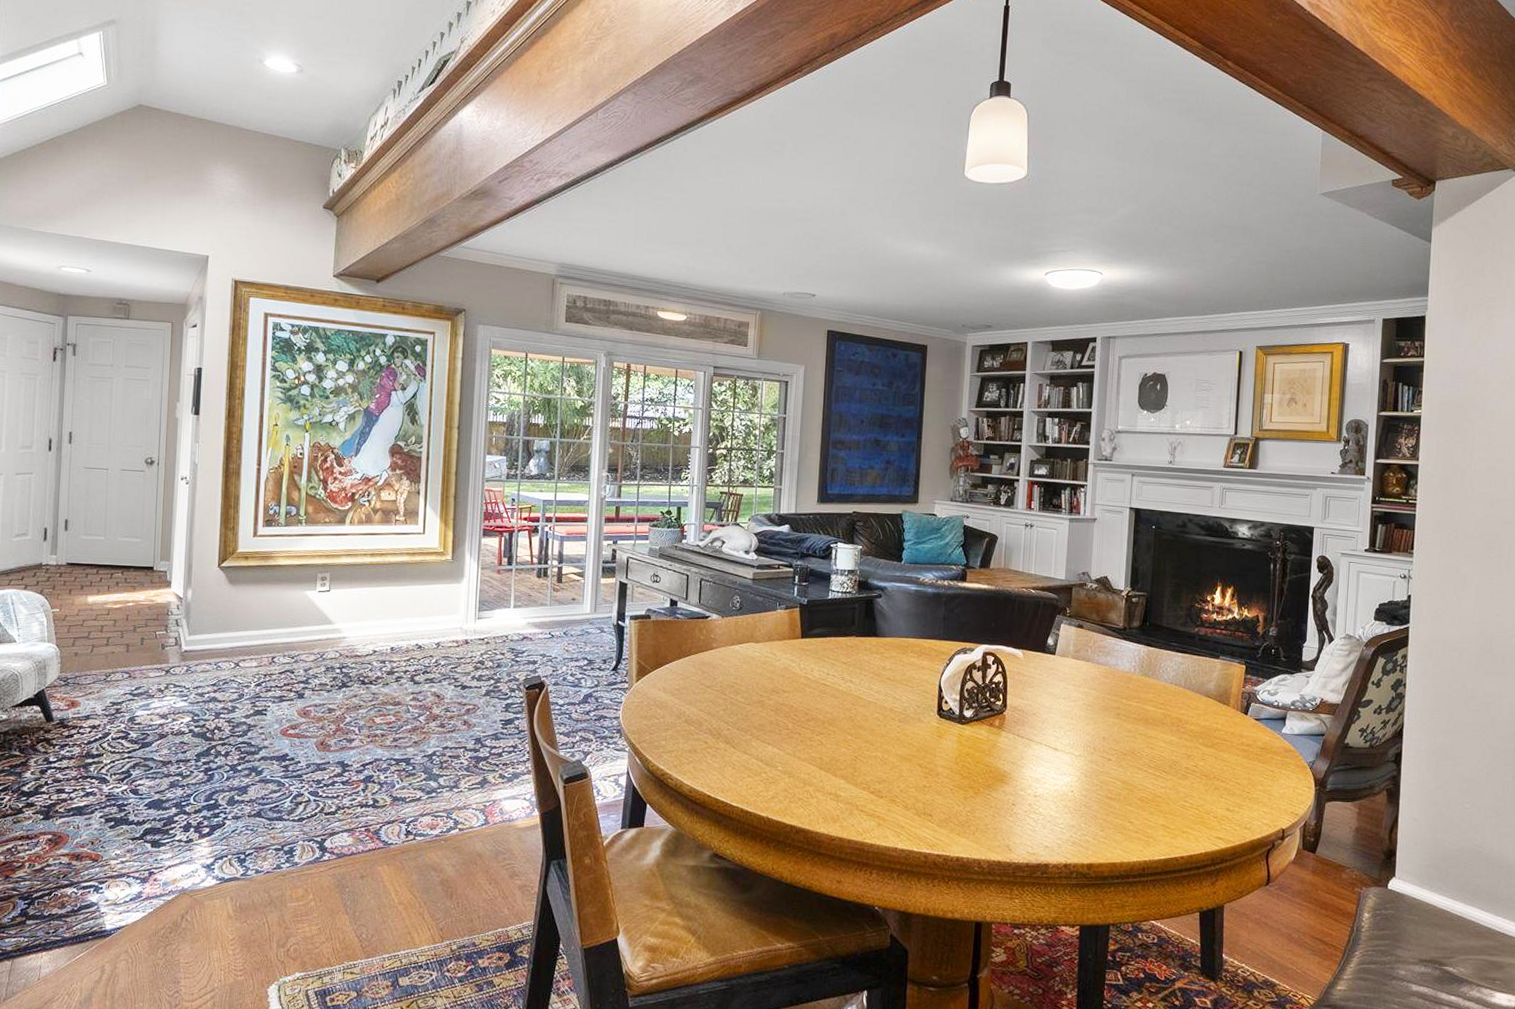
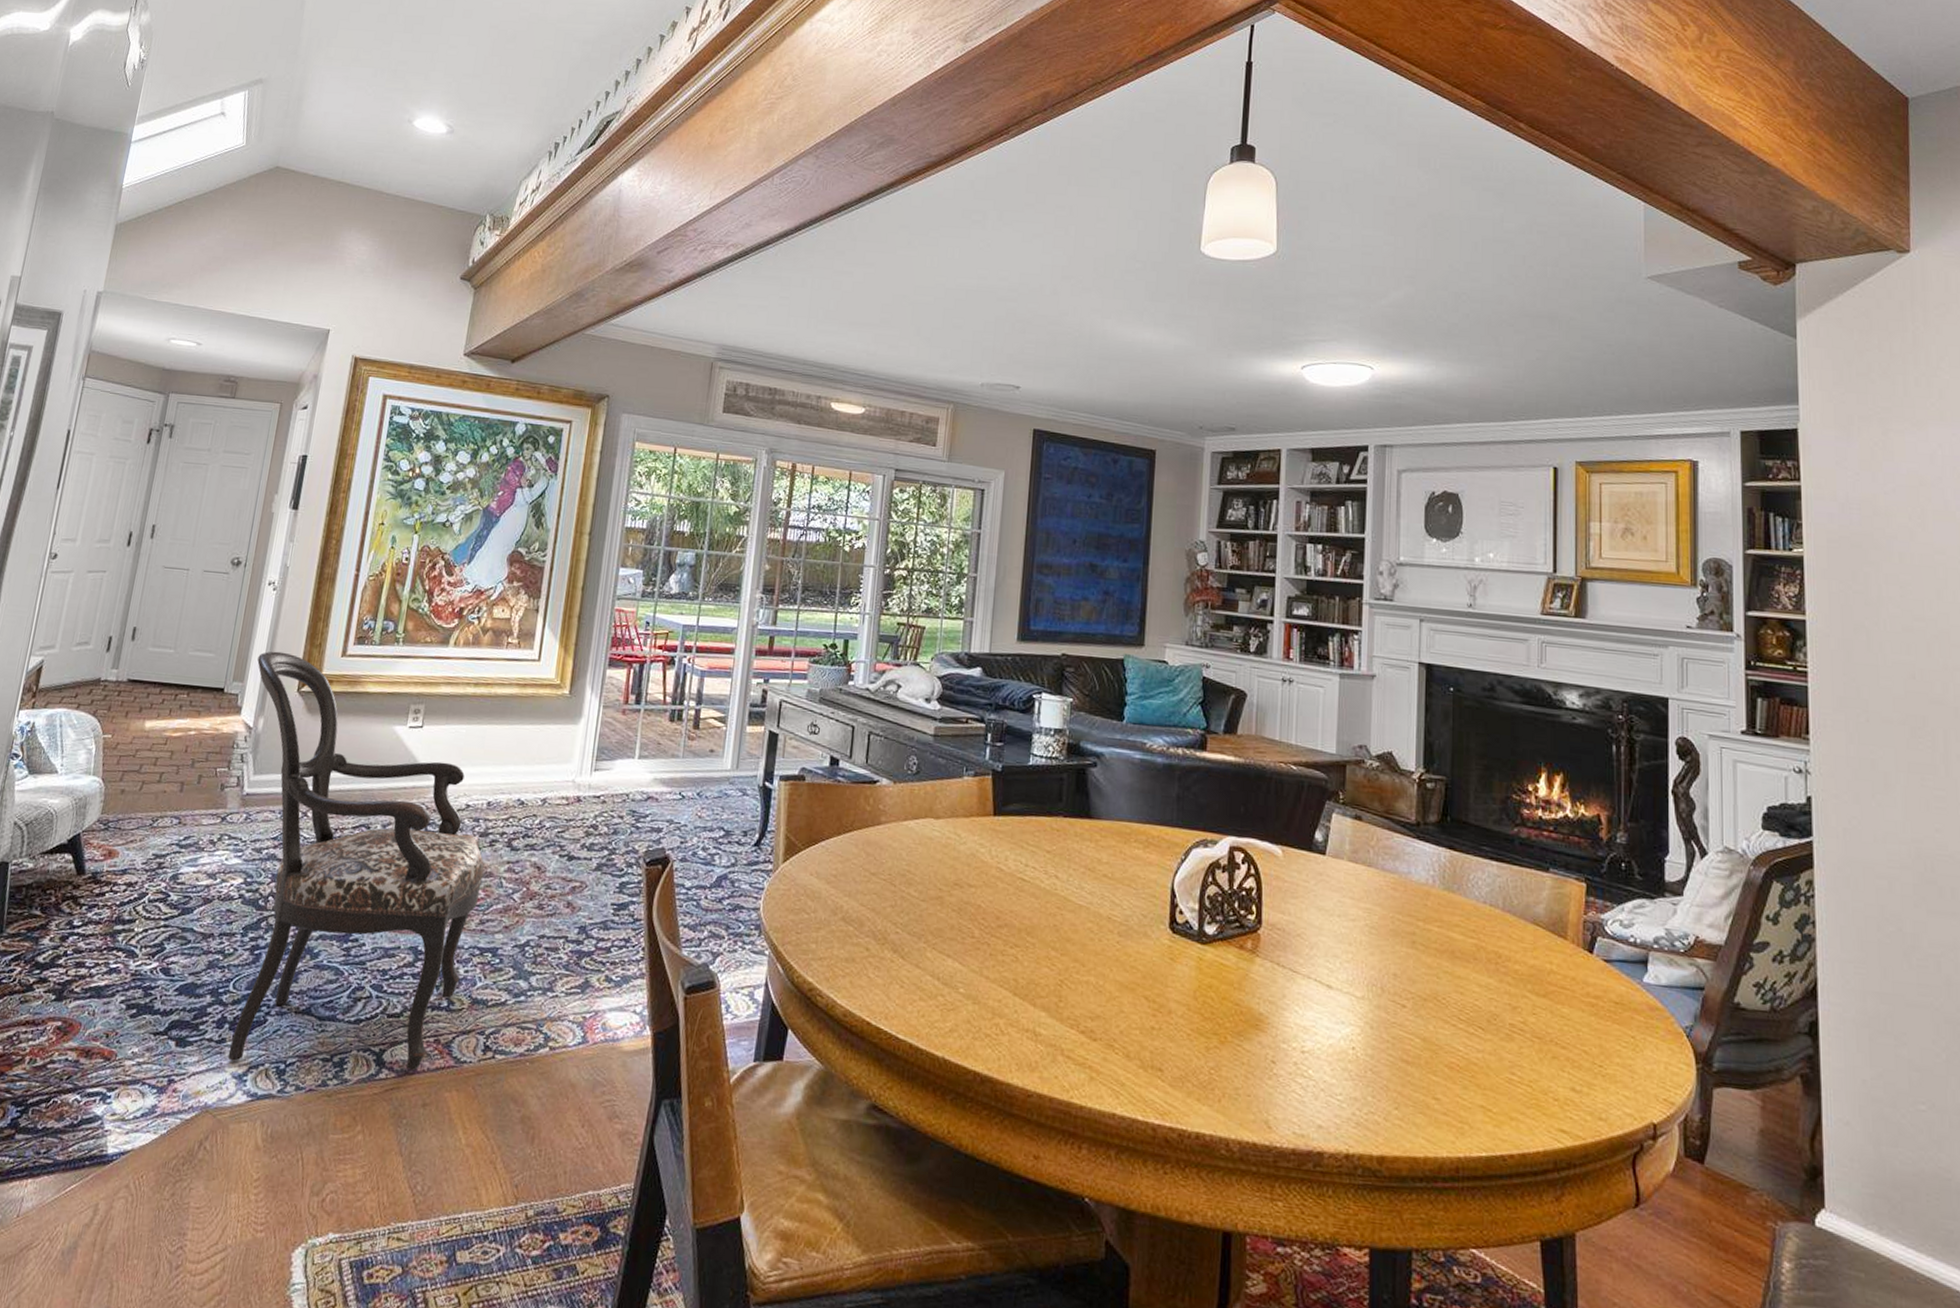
armchair: none [180,534,394,855] -> present [227,651,485,1070]

